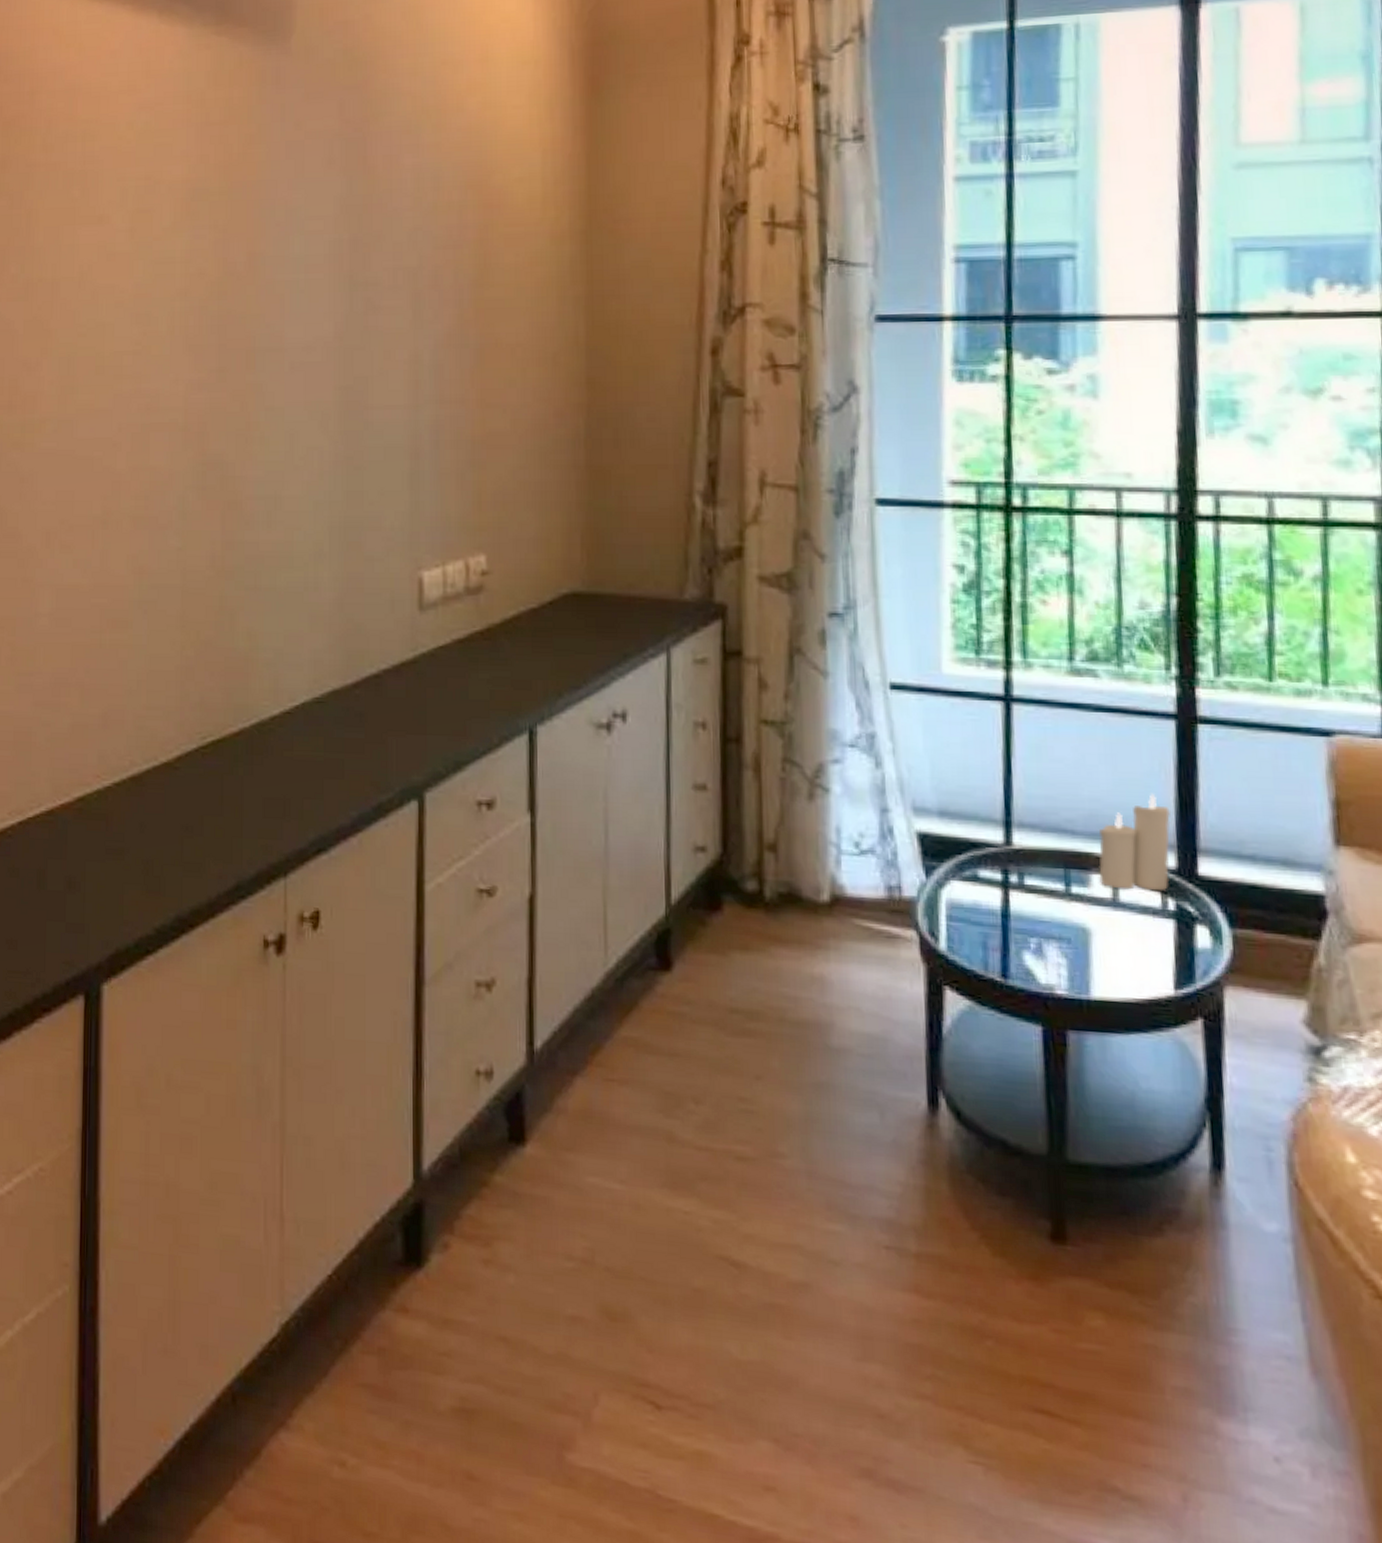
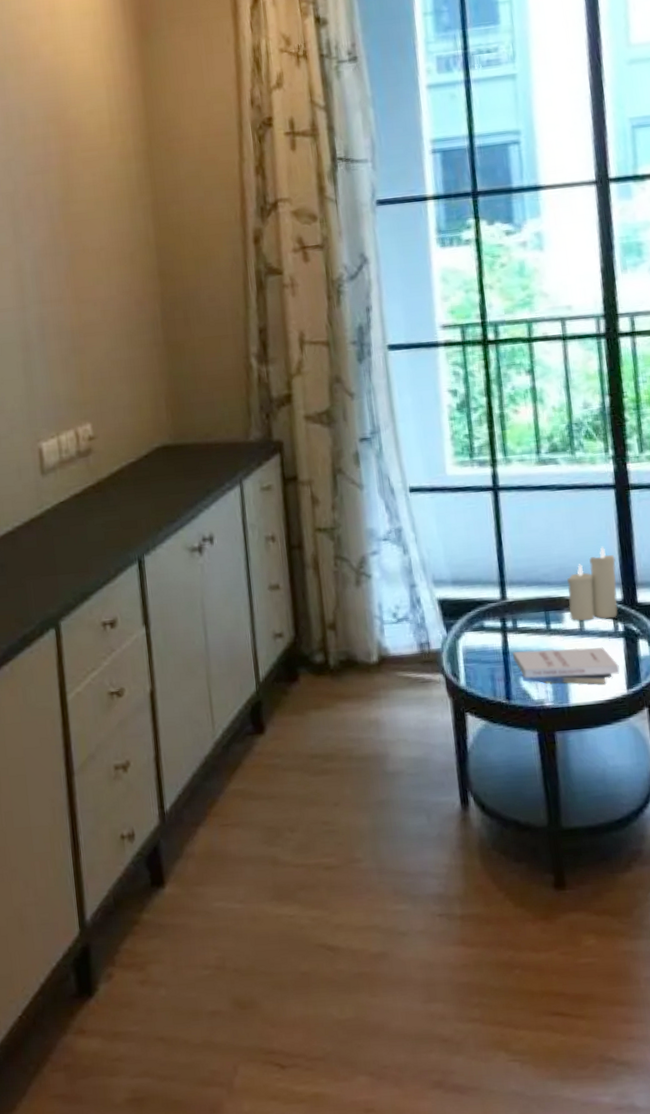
books: none [1014,915,1166,978] -> present [512,646,620,685]

